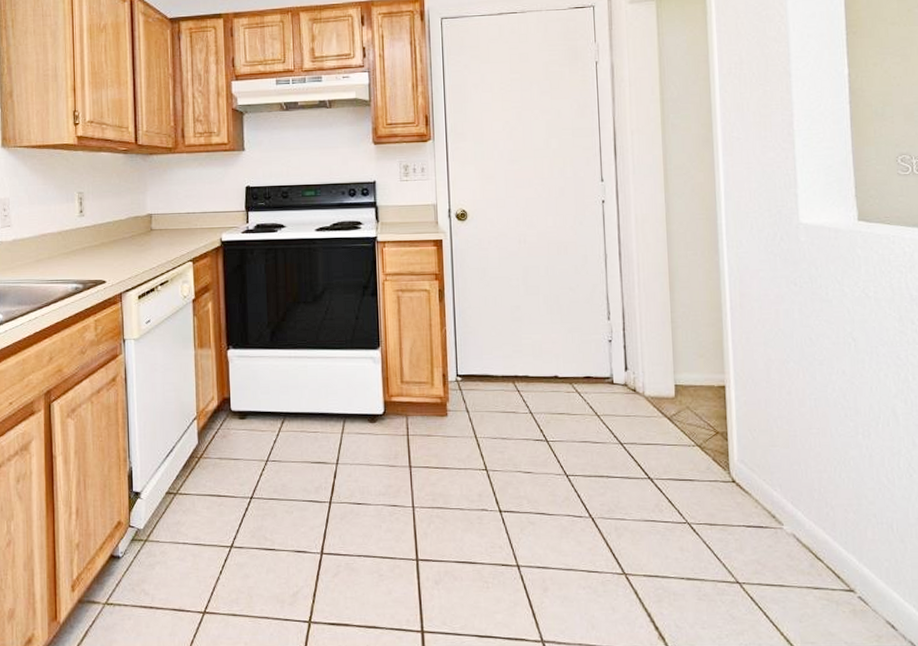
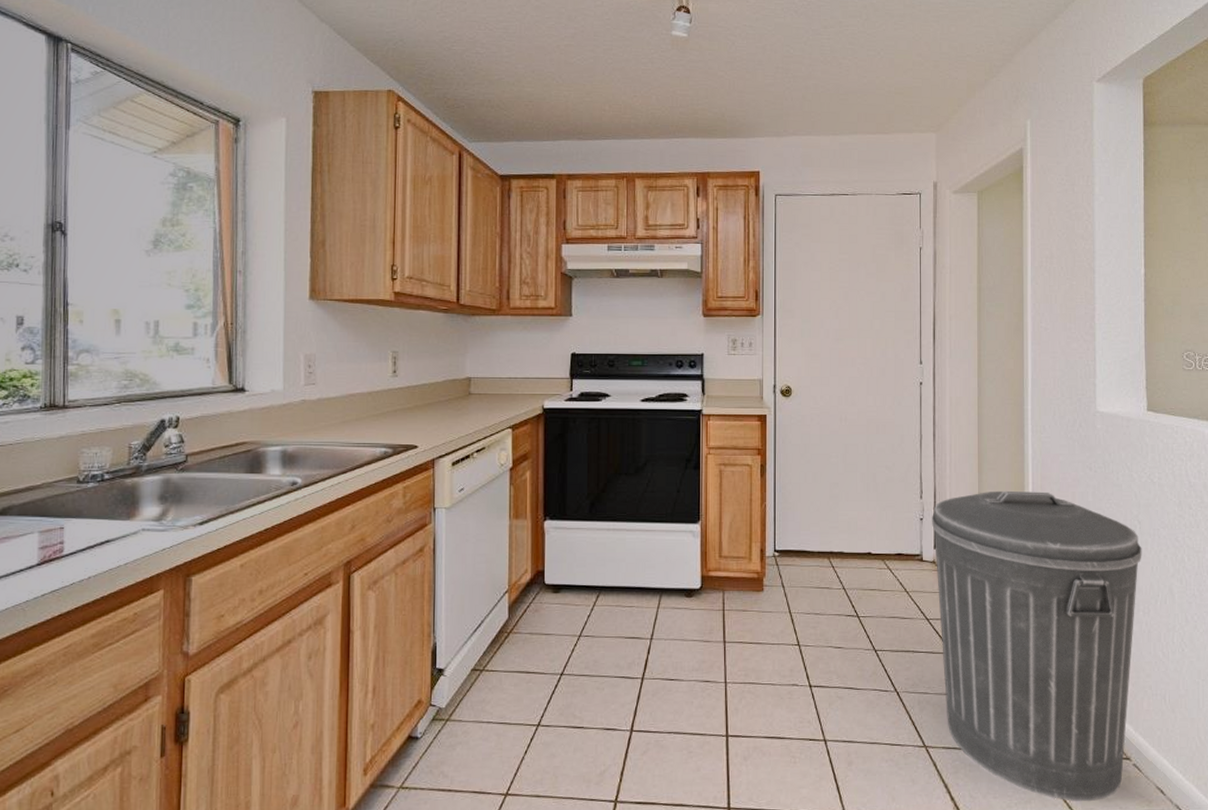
trash can: none [620,309,859,635] -> present [931,490,1142,802]

